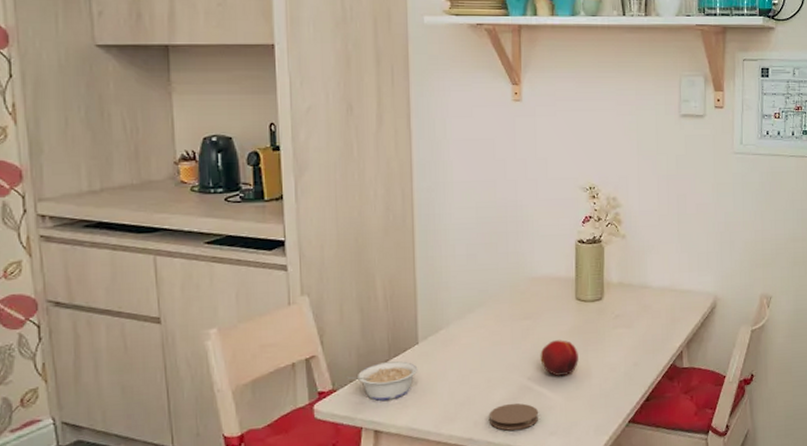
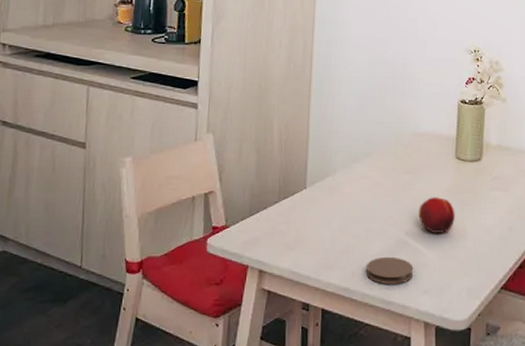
legume: present [345,361,418,402] -> none [238,204,304,242]

